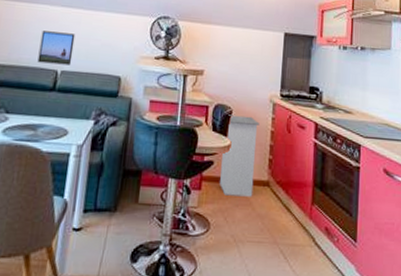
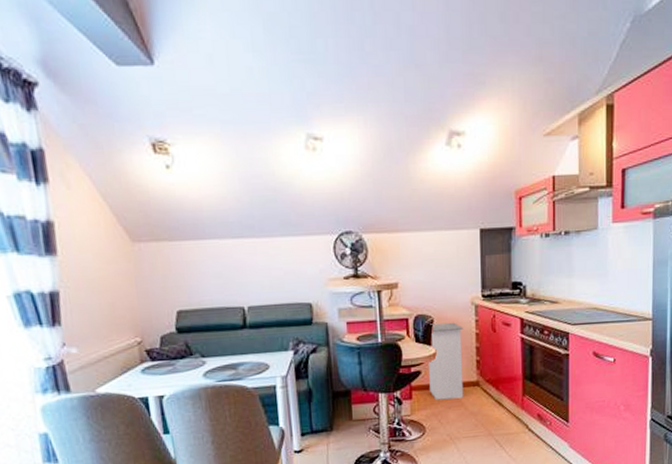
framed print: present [37,31,76,65] -> none [217,266,257,302]

